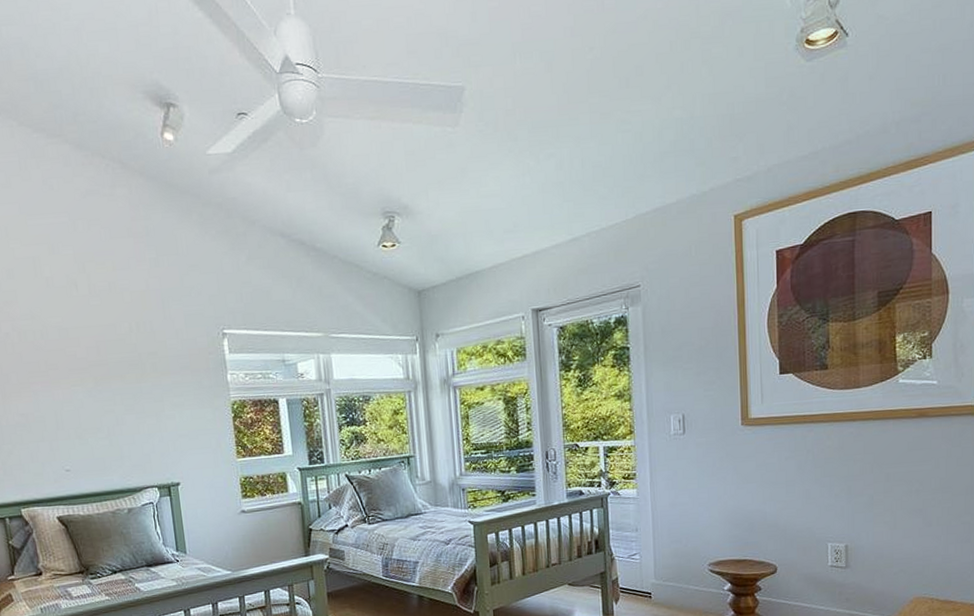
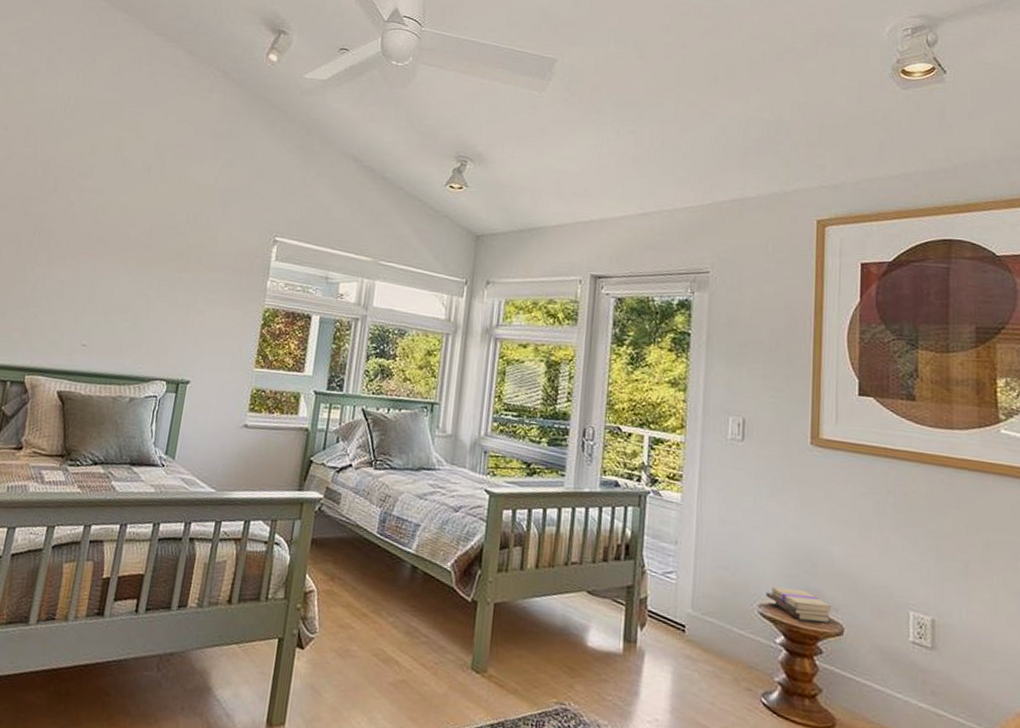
books: none [713,544,767,569] -> present [766,587,832,624]

